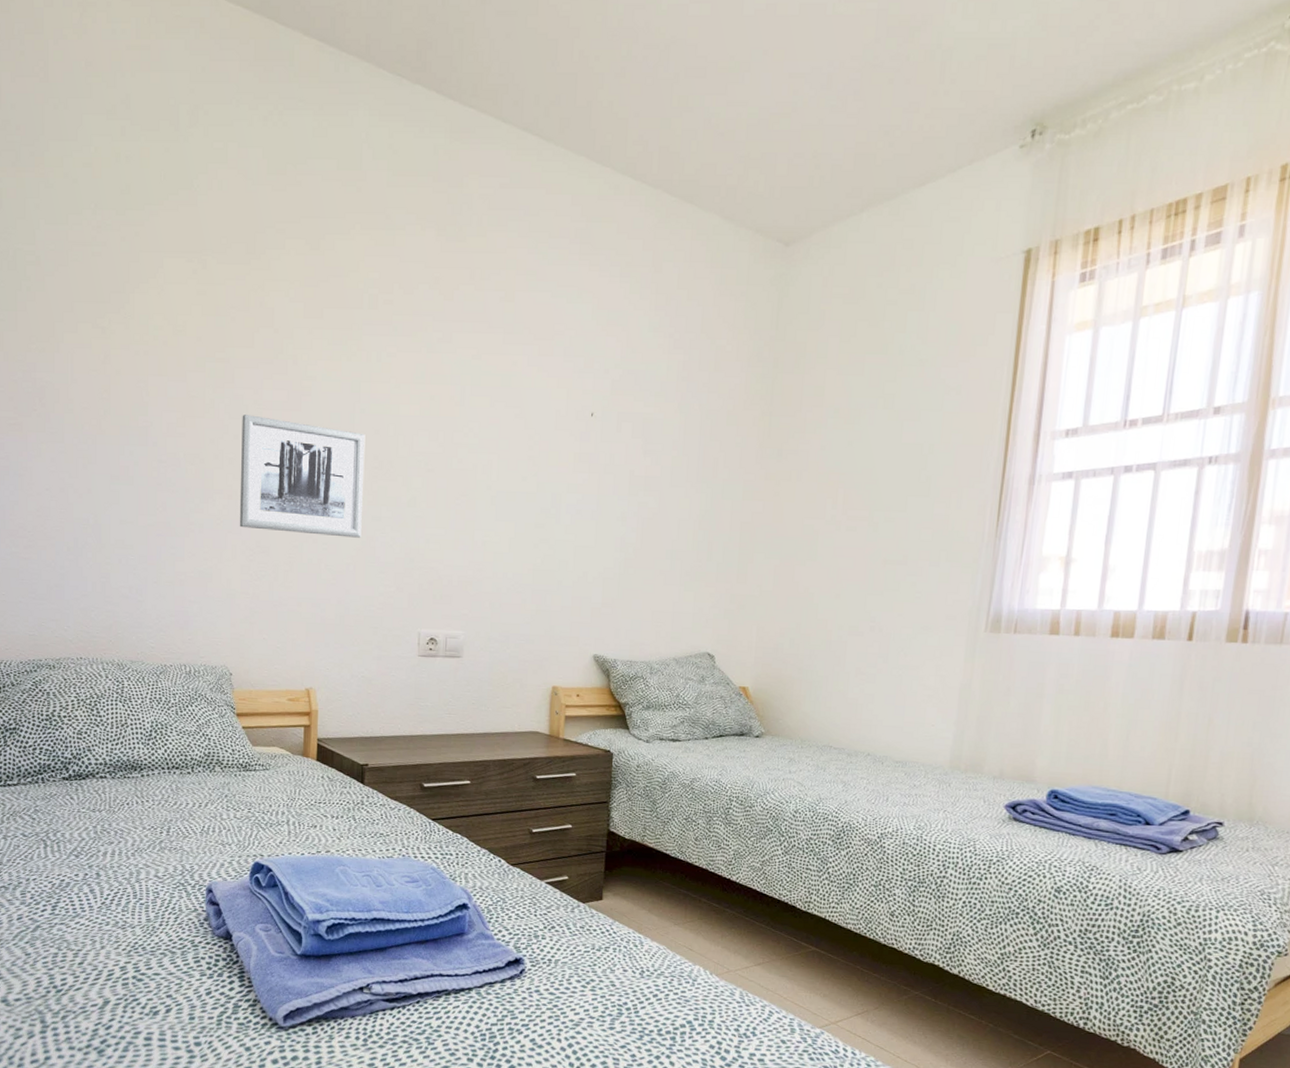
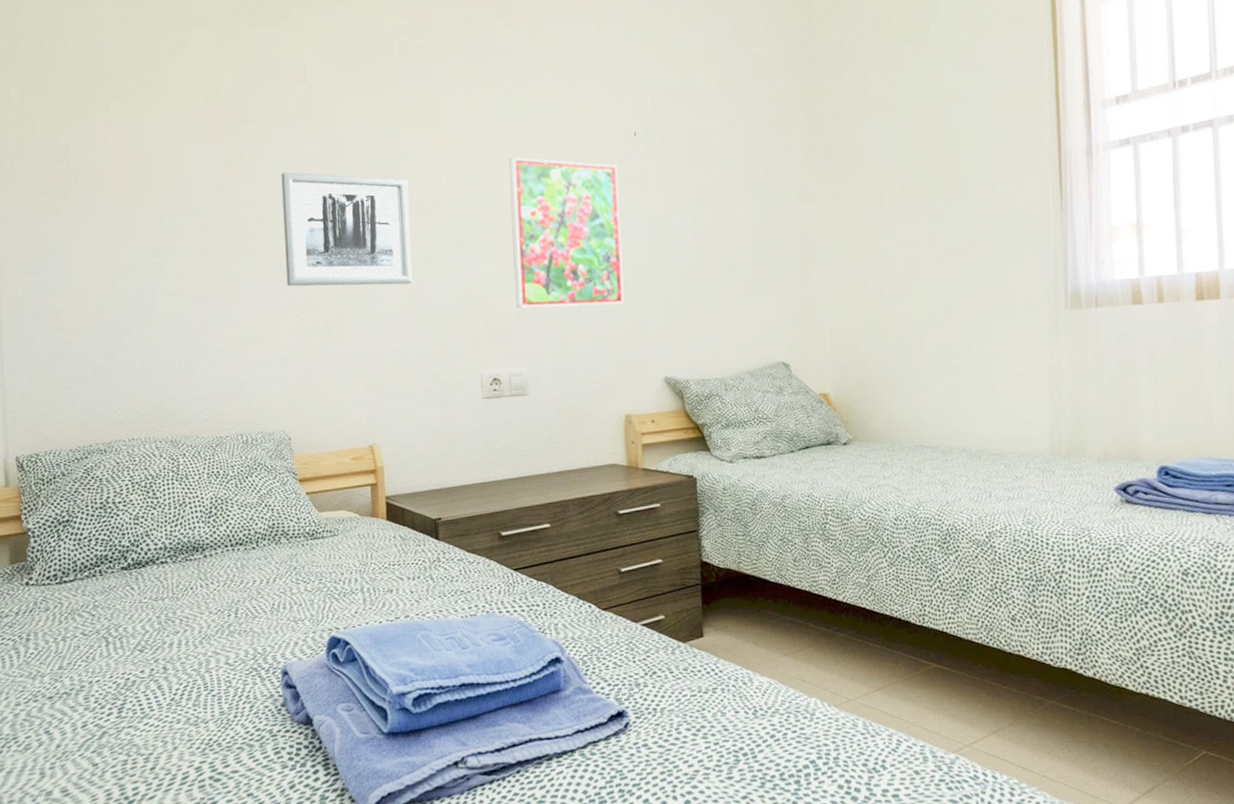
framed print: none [458,425,572,580] -> present [509,157,625,308]

